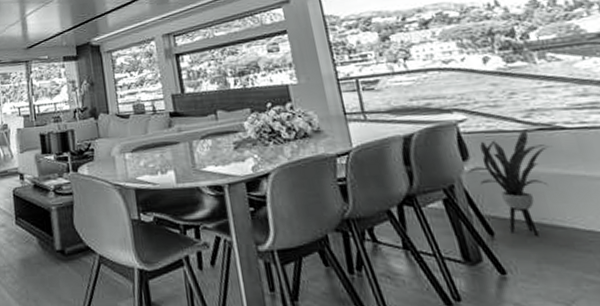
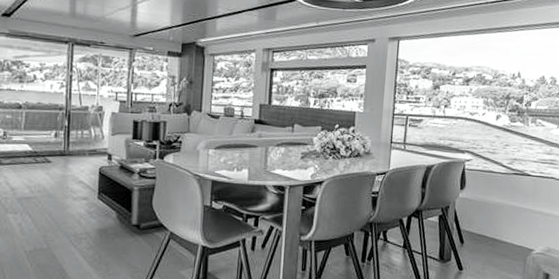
house plant: present [467,129,549,237] -> none [460,173,516,248]

